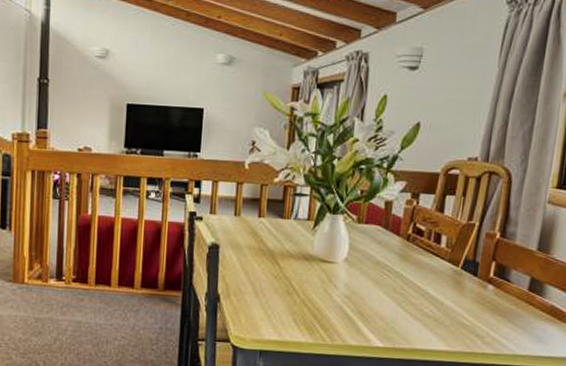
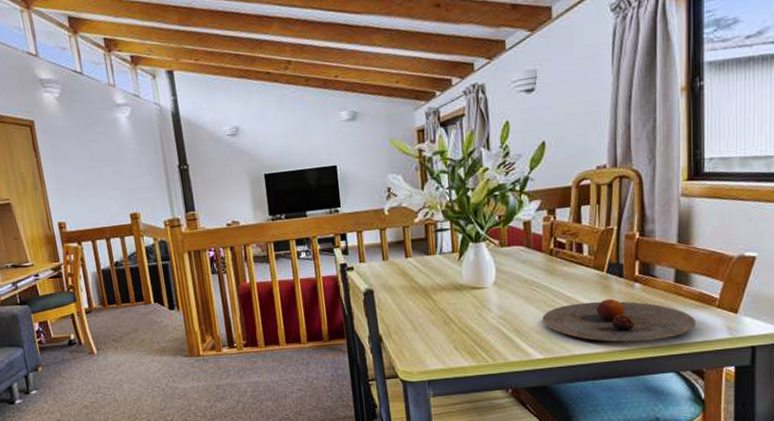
plate: none [388,295,544,348] -> present [542,298,696,342]

